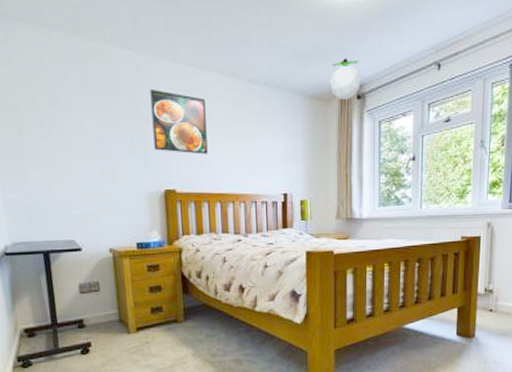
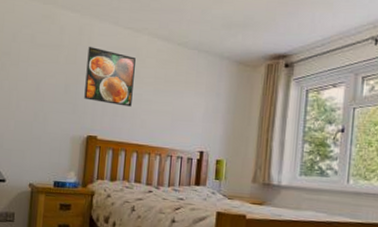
ceiling light: present [330,58,361,99] -> none [258,28,290,67]

